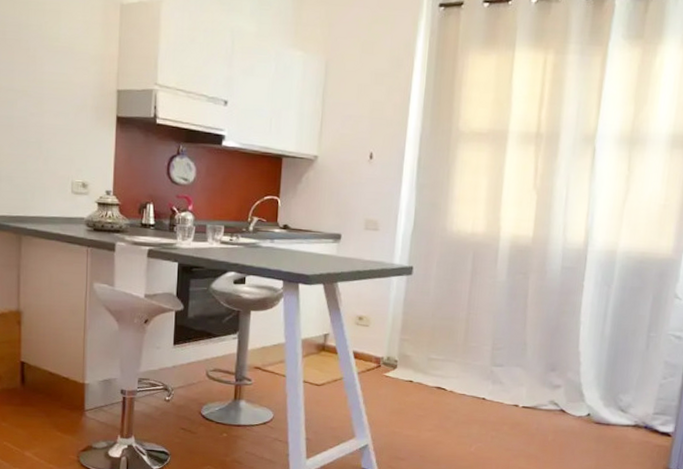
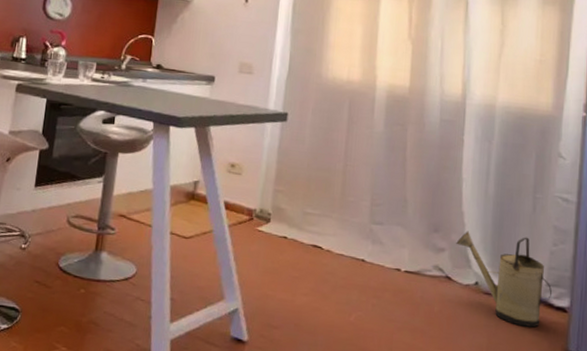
watering can: none [571,369,658,451] -> present [456,231,552,328]

